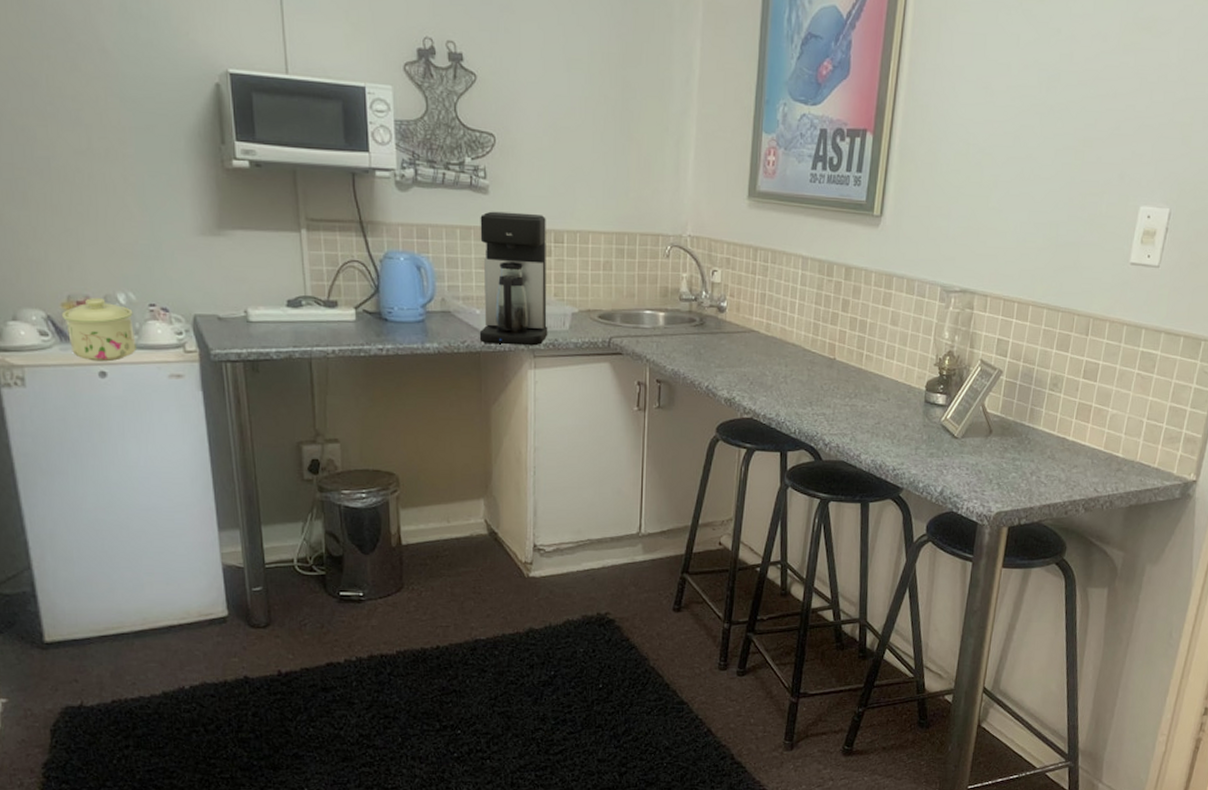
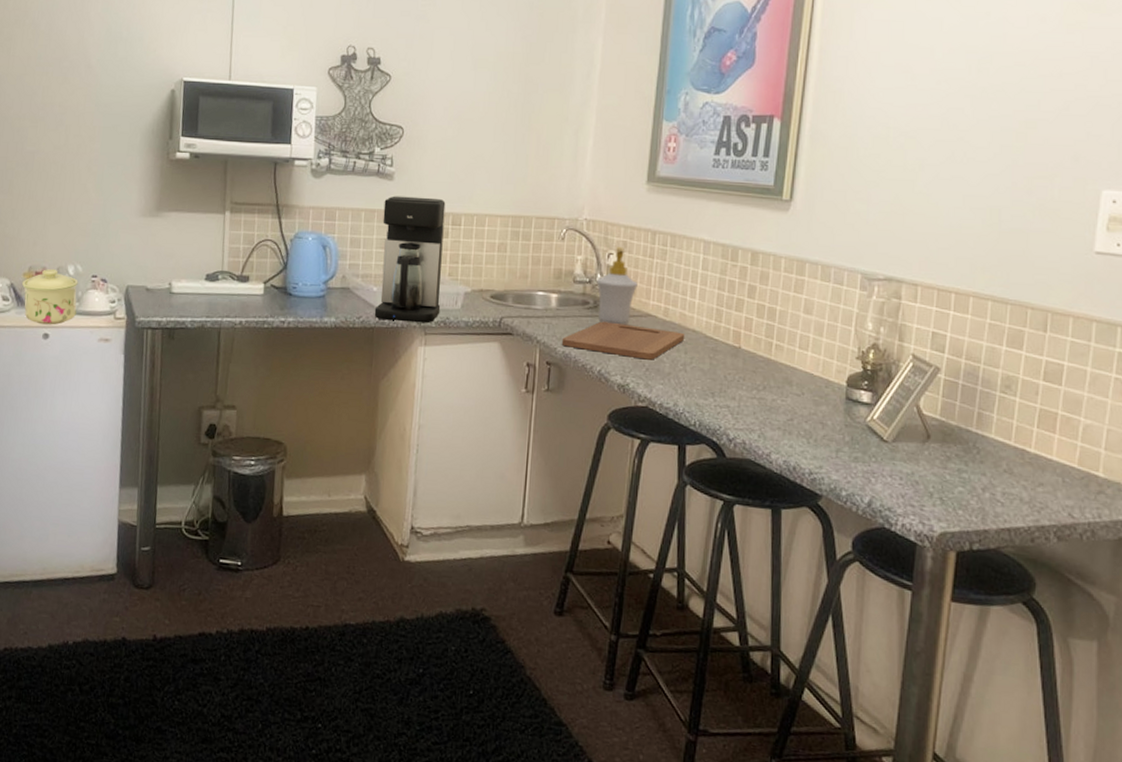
cutting board: none [670,338,786,374] -> present [561,321,686,360]
soap bottle: none [702,264,741,342] -> present [596,247,638,326]

